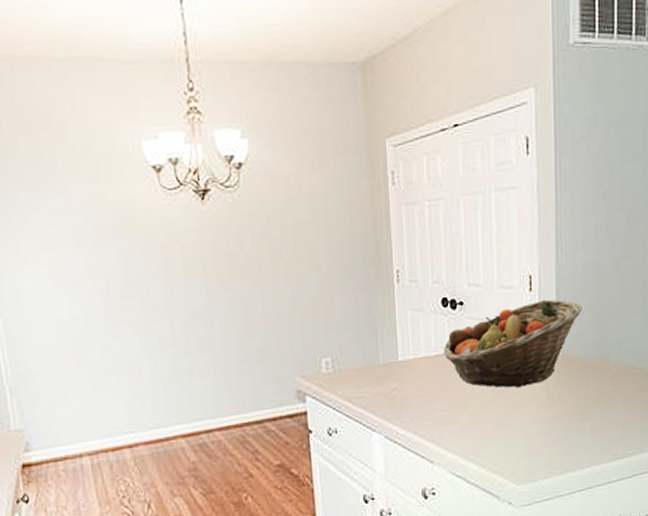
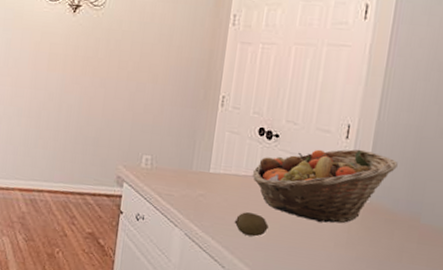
fruit: none [434,395,471,421] -> present [234,212,269,237]

